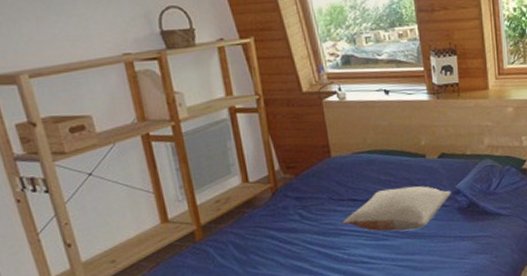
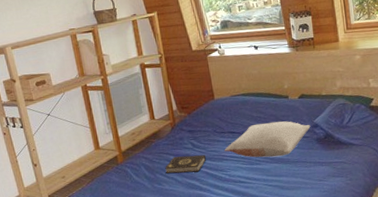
book: none [262,229,319,254] -> present [165,155,207,174]

